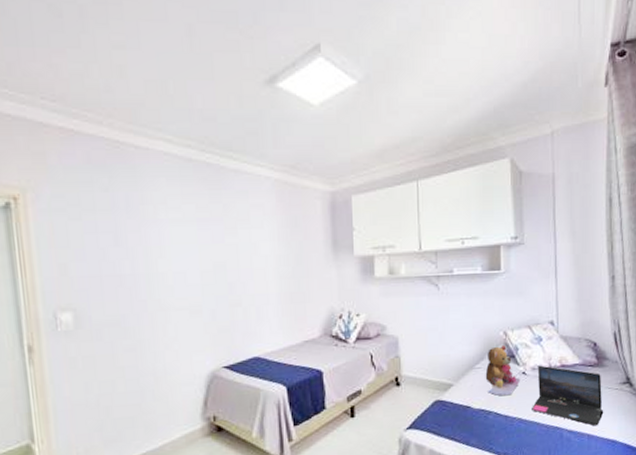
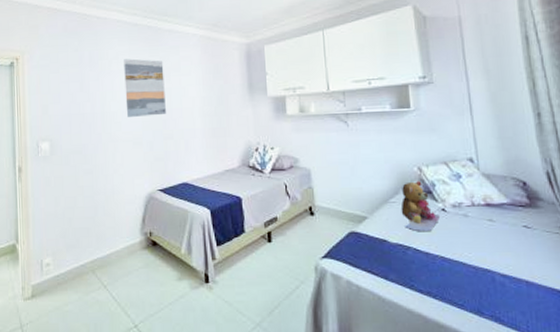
wall art: none [174,204,232,279] -> present [124,58,166,117]
laptop: present [532,365,604,425] -> none [455,203,544,271]

